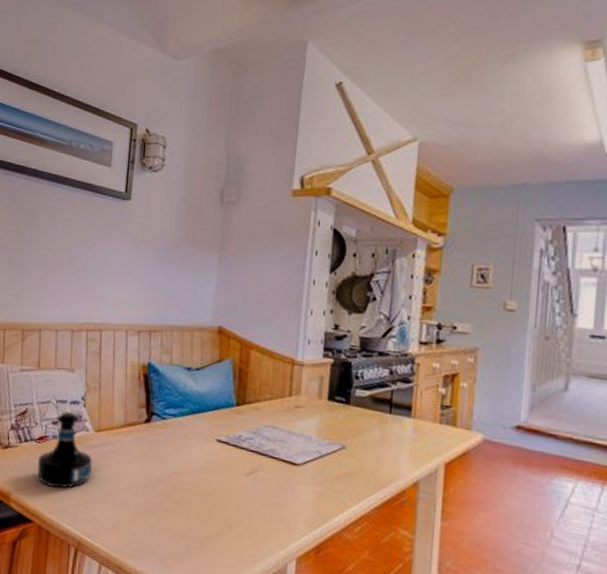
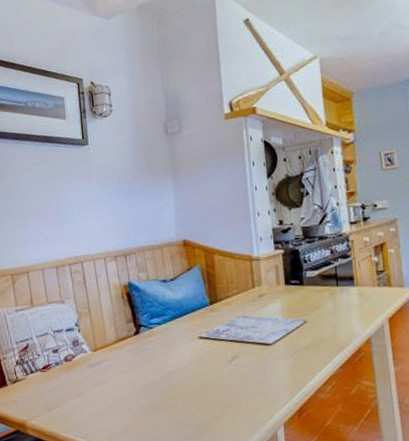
tequila bottle: present [37,412,93,489] -> none [45,339,96,409]

